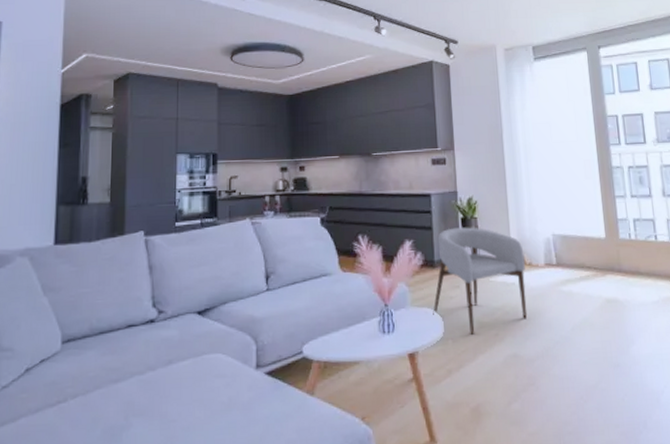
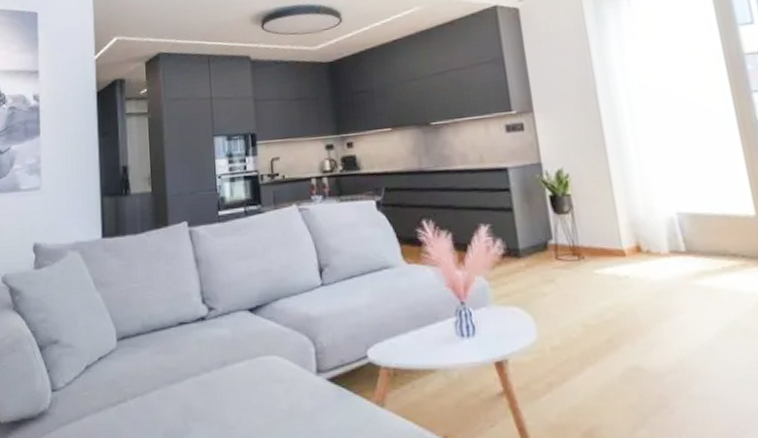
armchair: present [433,227,528,335] -> none [522,206,651,341]

